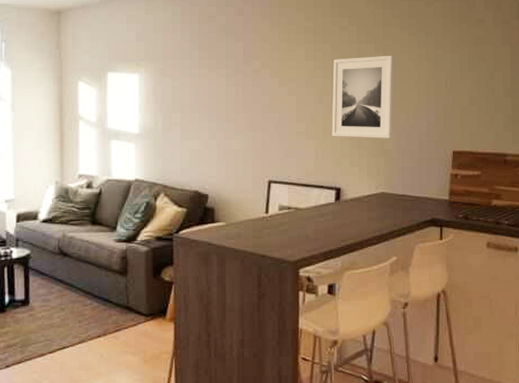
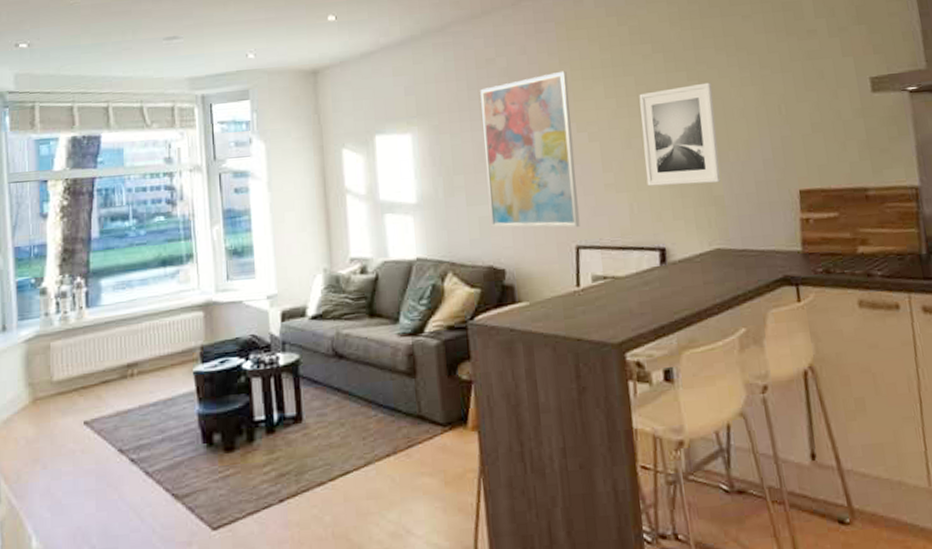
wall art: none [200,33,275,166] -> present [480,71,580,228]

